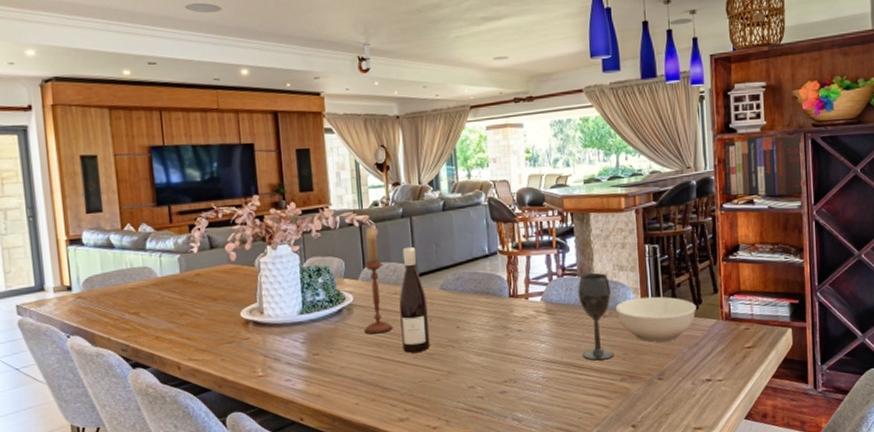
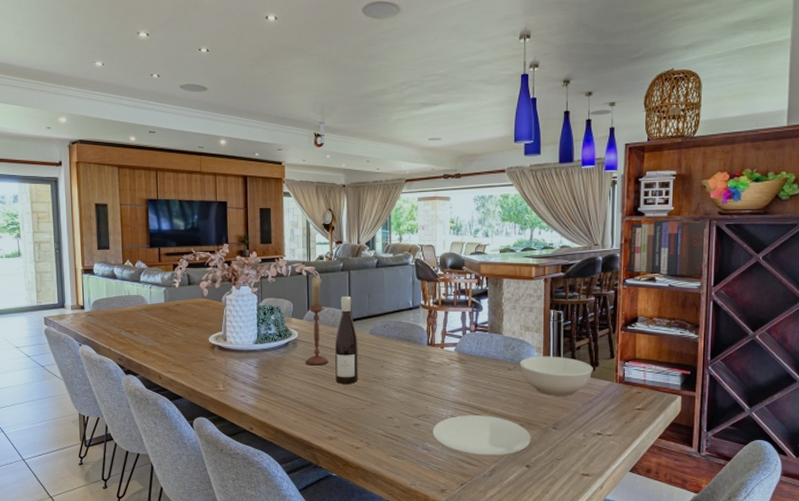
plate: none [522,372,635,422] -> present [432,415,531,457]
wine glass: present [577,272,614,361] -> none [487,330,517,407]

